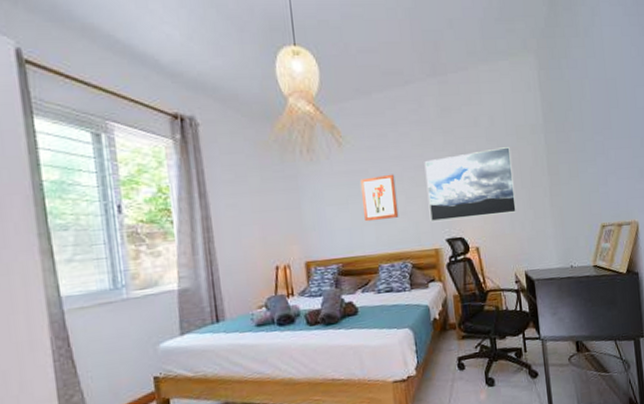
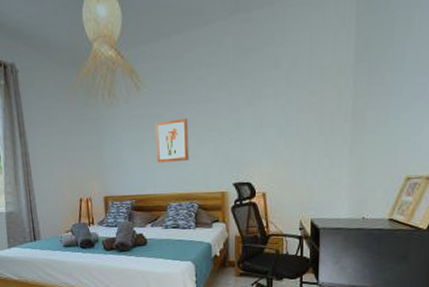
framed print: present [424,147,516,222] -> none [218,90,311,167]

